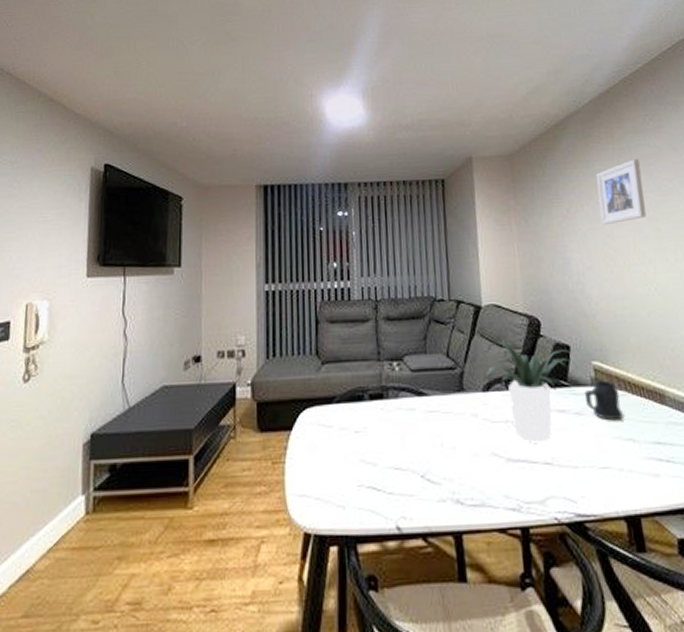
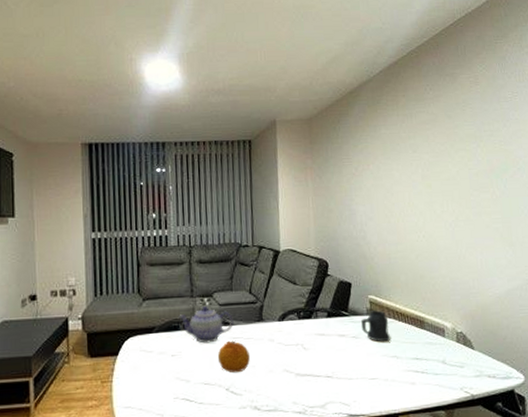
teapot: none [363,372,429,418] -> present [179,306,234,344]
fruit: none [410,414,449,456] -> present [217,340,250,373]
potted plant: present [483,342,577,443] -> none [279,280,356,361]
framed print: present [596,159,646,226] -> none [381,125,421,182]

